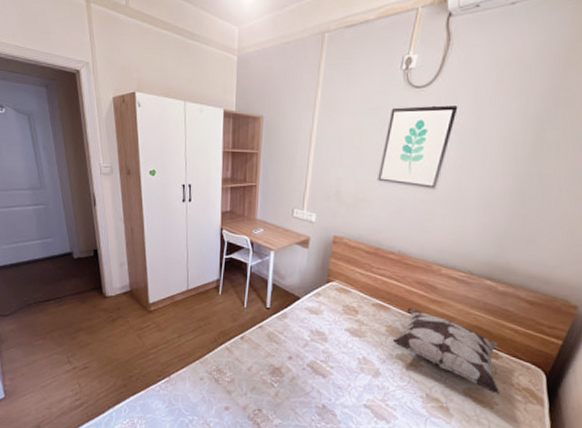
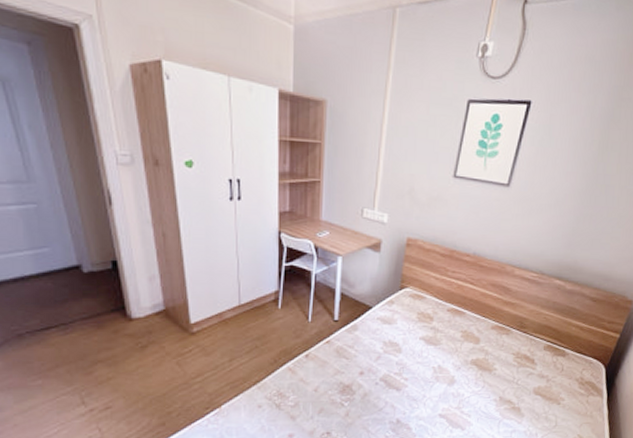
decorative pillow: present [392,307,499,395] -> none [467,310,566,391]

